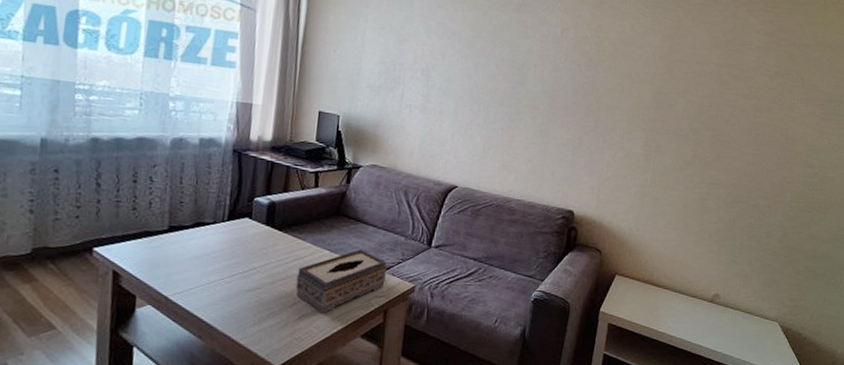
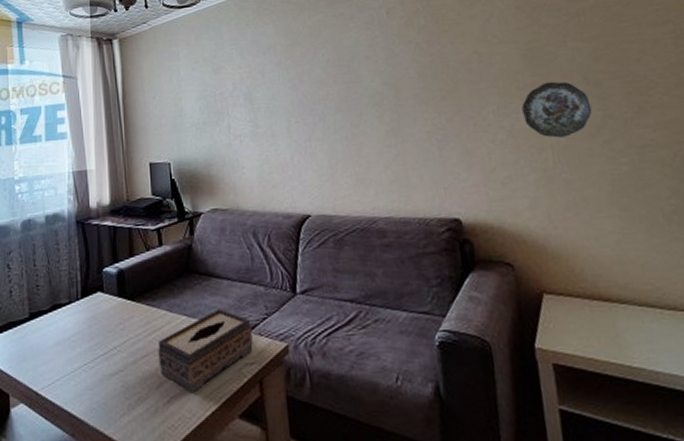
decorative plate: none [640,121,688,166] -> present [522,81,592,138]

